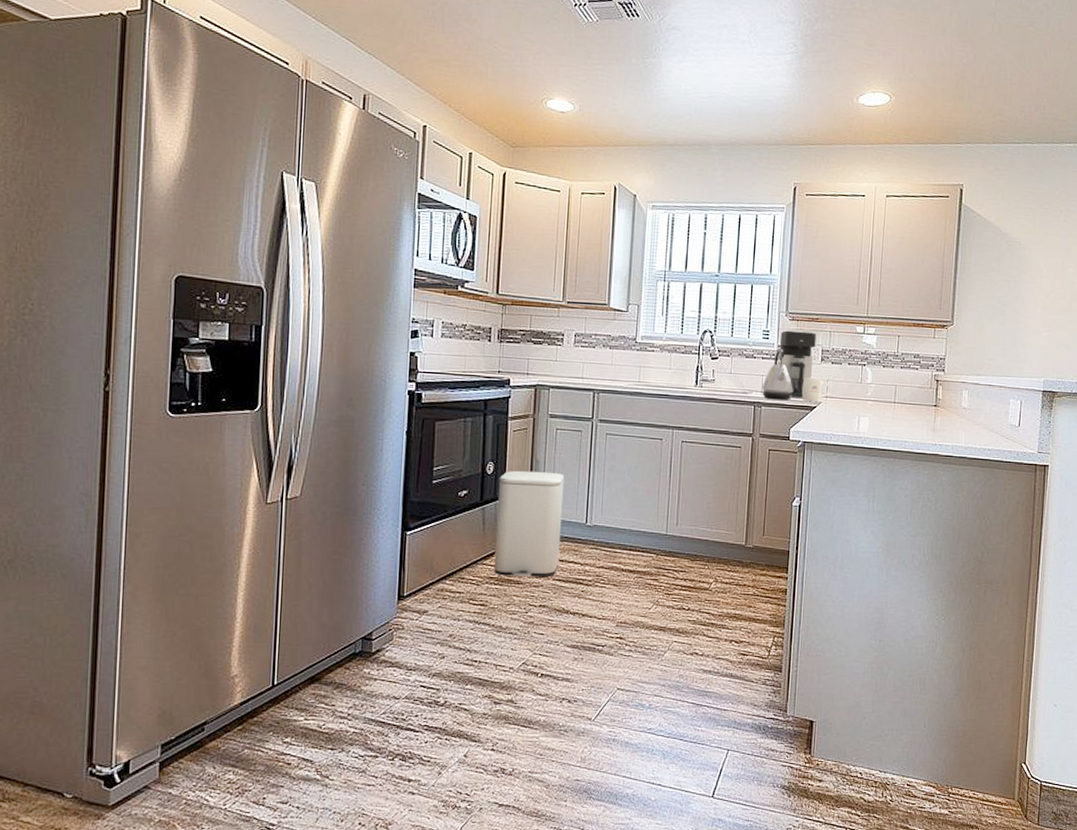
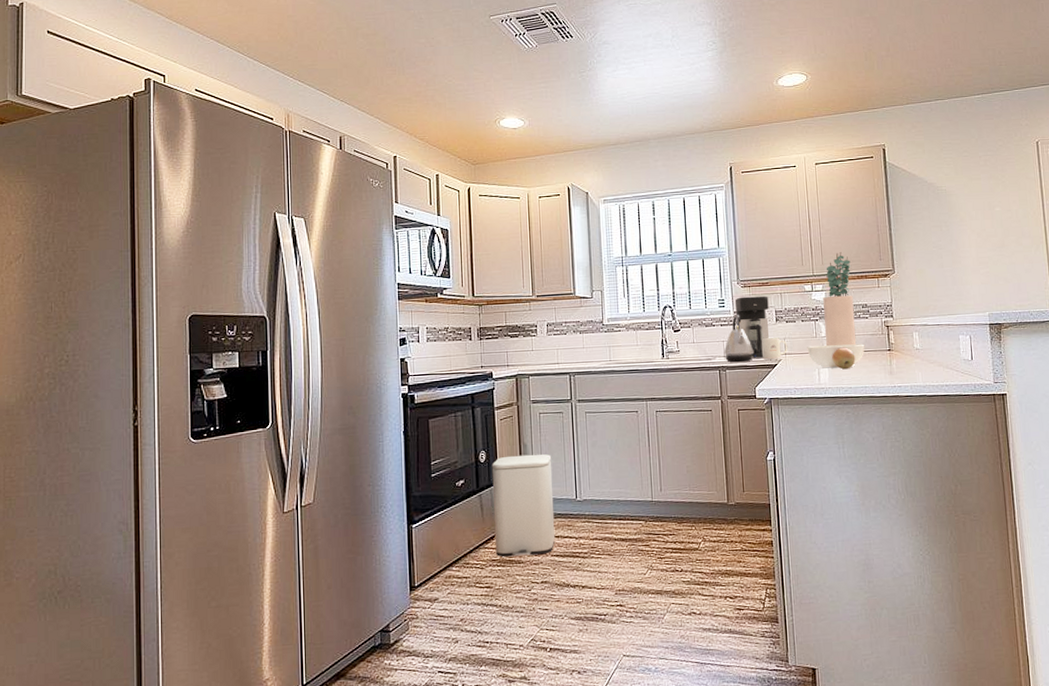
bowl: none [850,392,911,418] -> present [807,344,865,369]
vase: none [871,295,909,396] -> present [823,252,857,347]
fruit: none [874,397,899,421] -> present [832,347,856,370]

